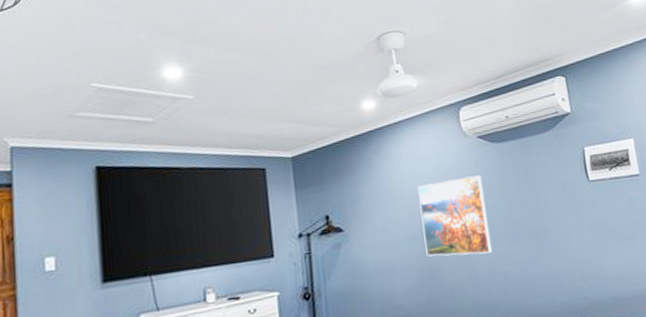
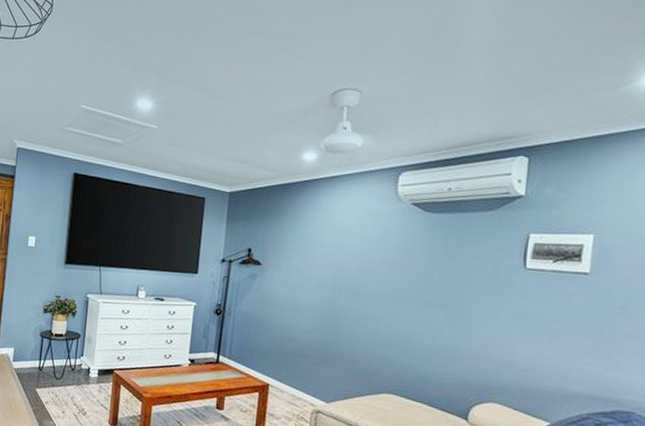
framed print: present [417,175,492,257] -> none [333,238,407,314]

